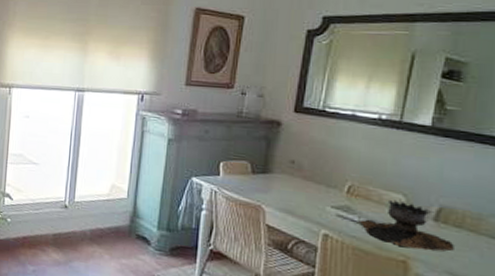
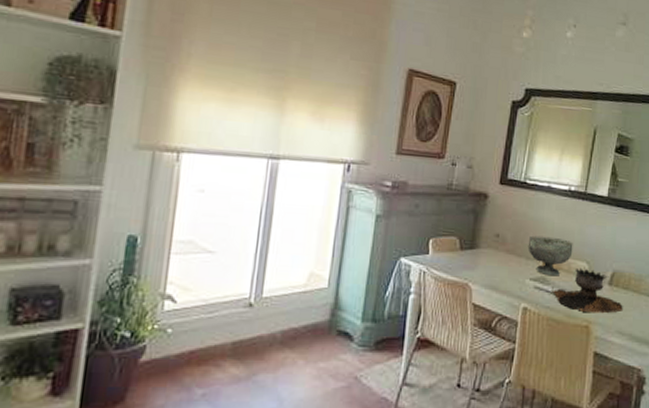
decorative bowl: none [328,163,385,207] -> present [527,235,573,277]

